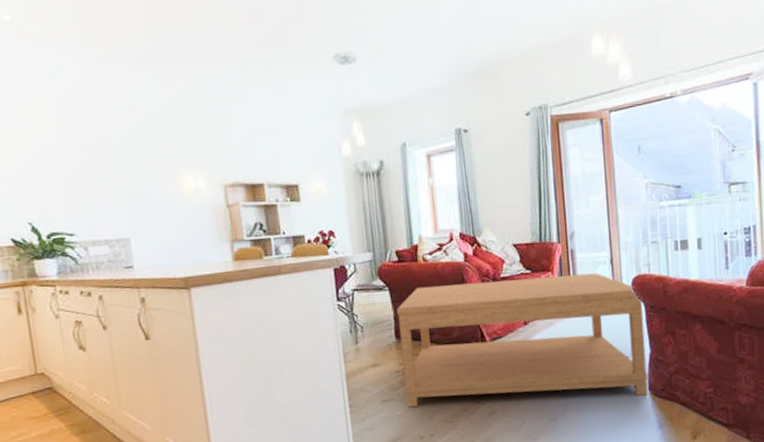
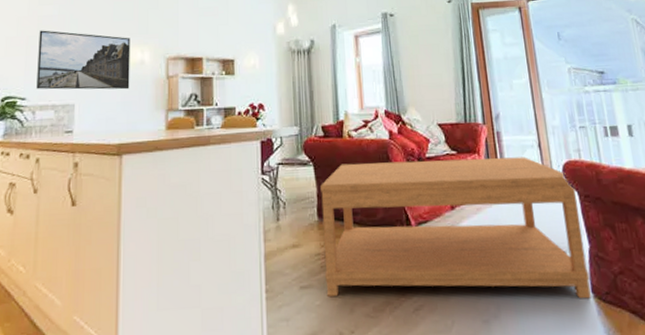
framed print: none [74,157,188,224] -> present [36,30,131,90]

